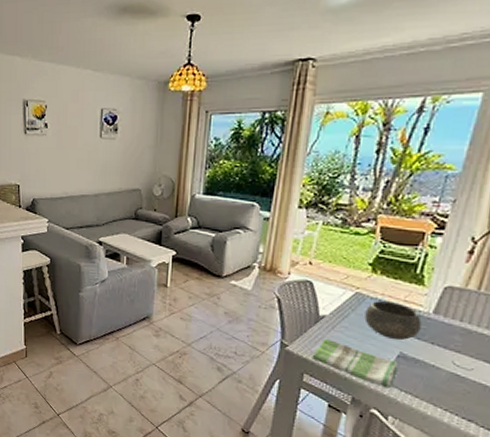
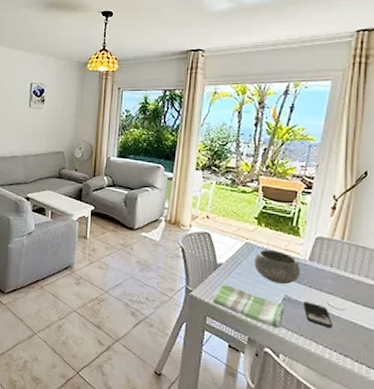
smartphone: none [422,360,456,391] -> present [303,302,332,329]

